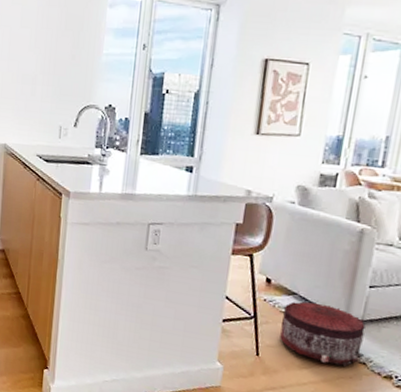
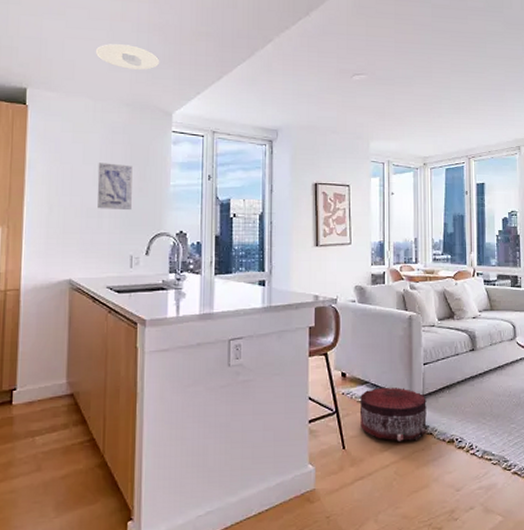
wall art: none [32,26,67,79] -> present [97,163,133,211]

